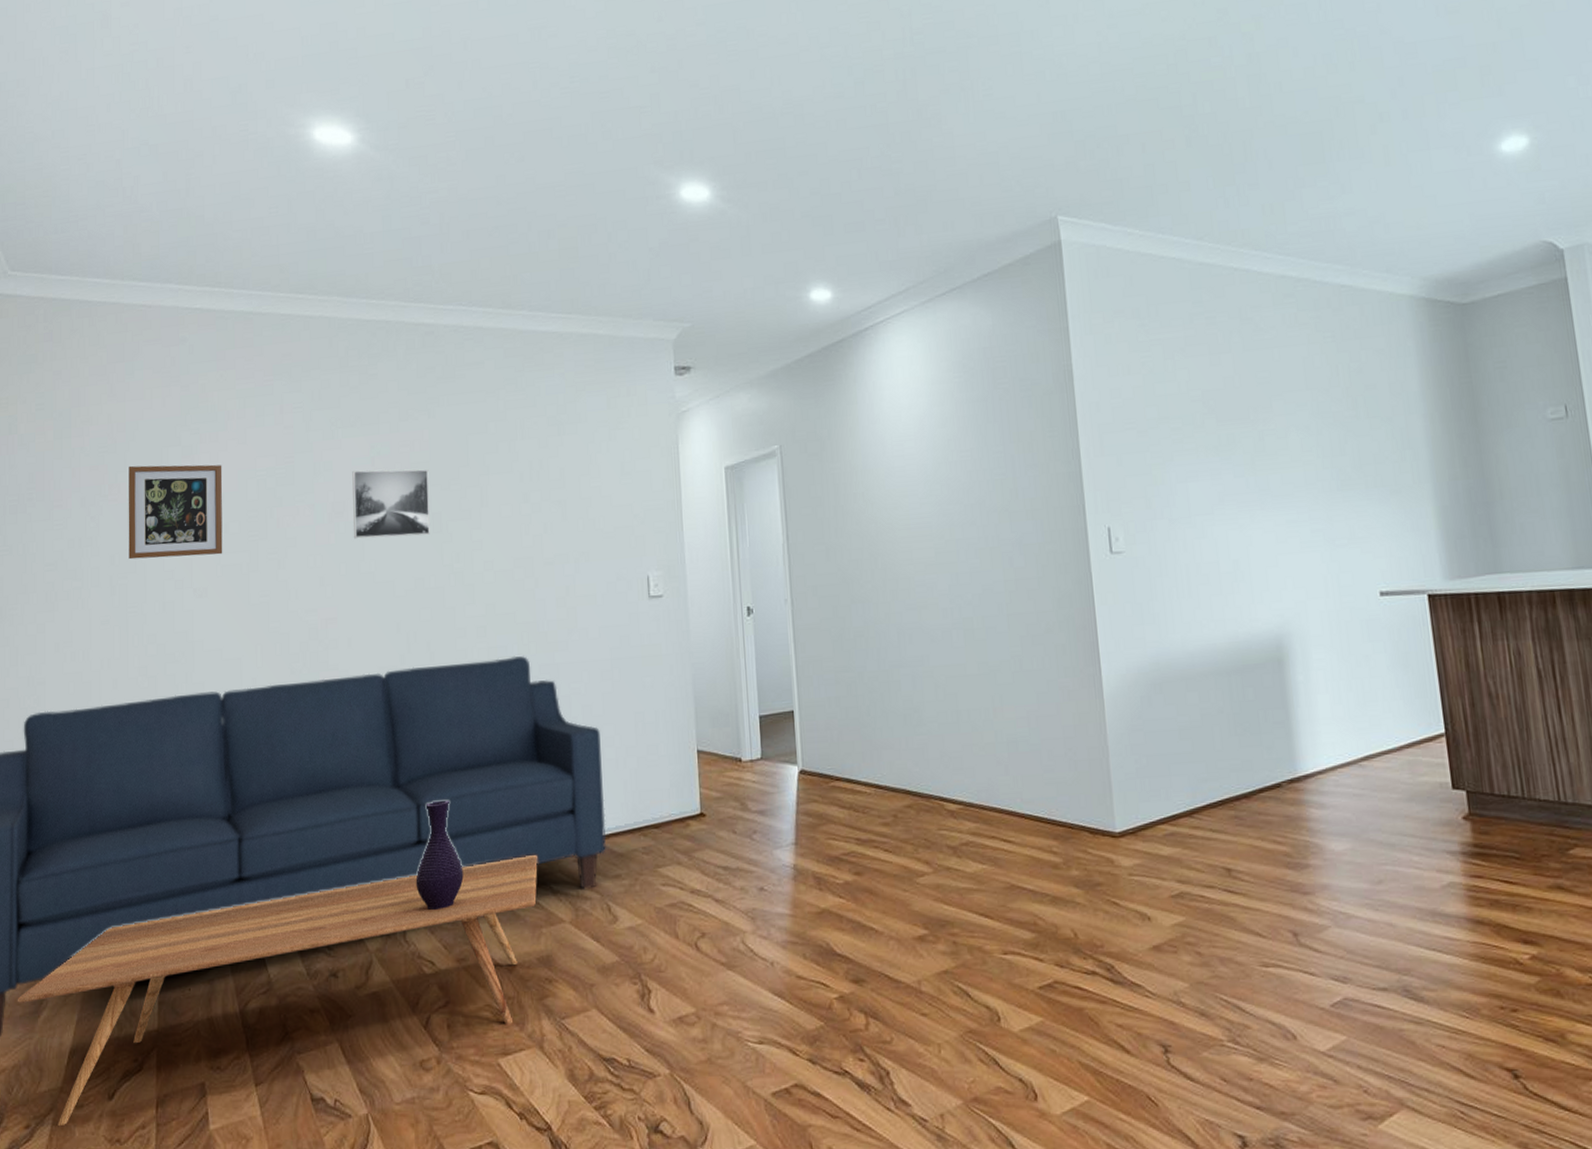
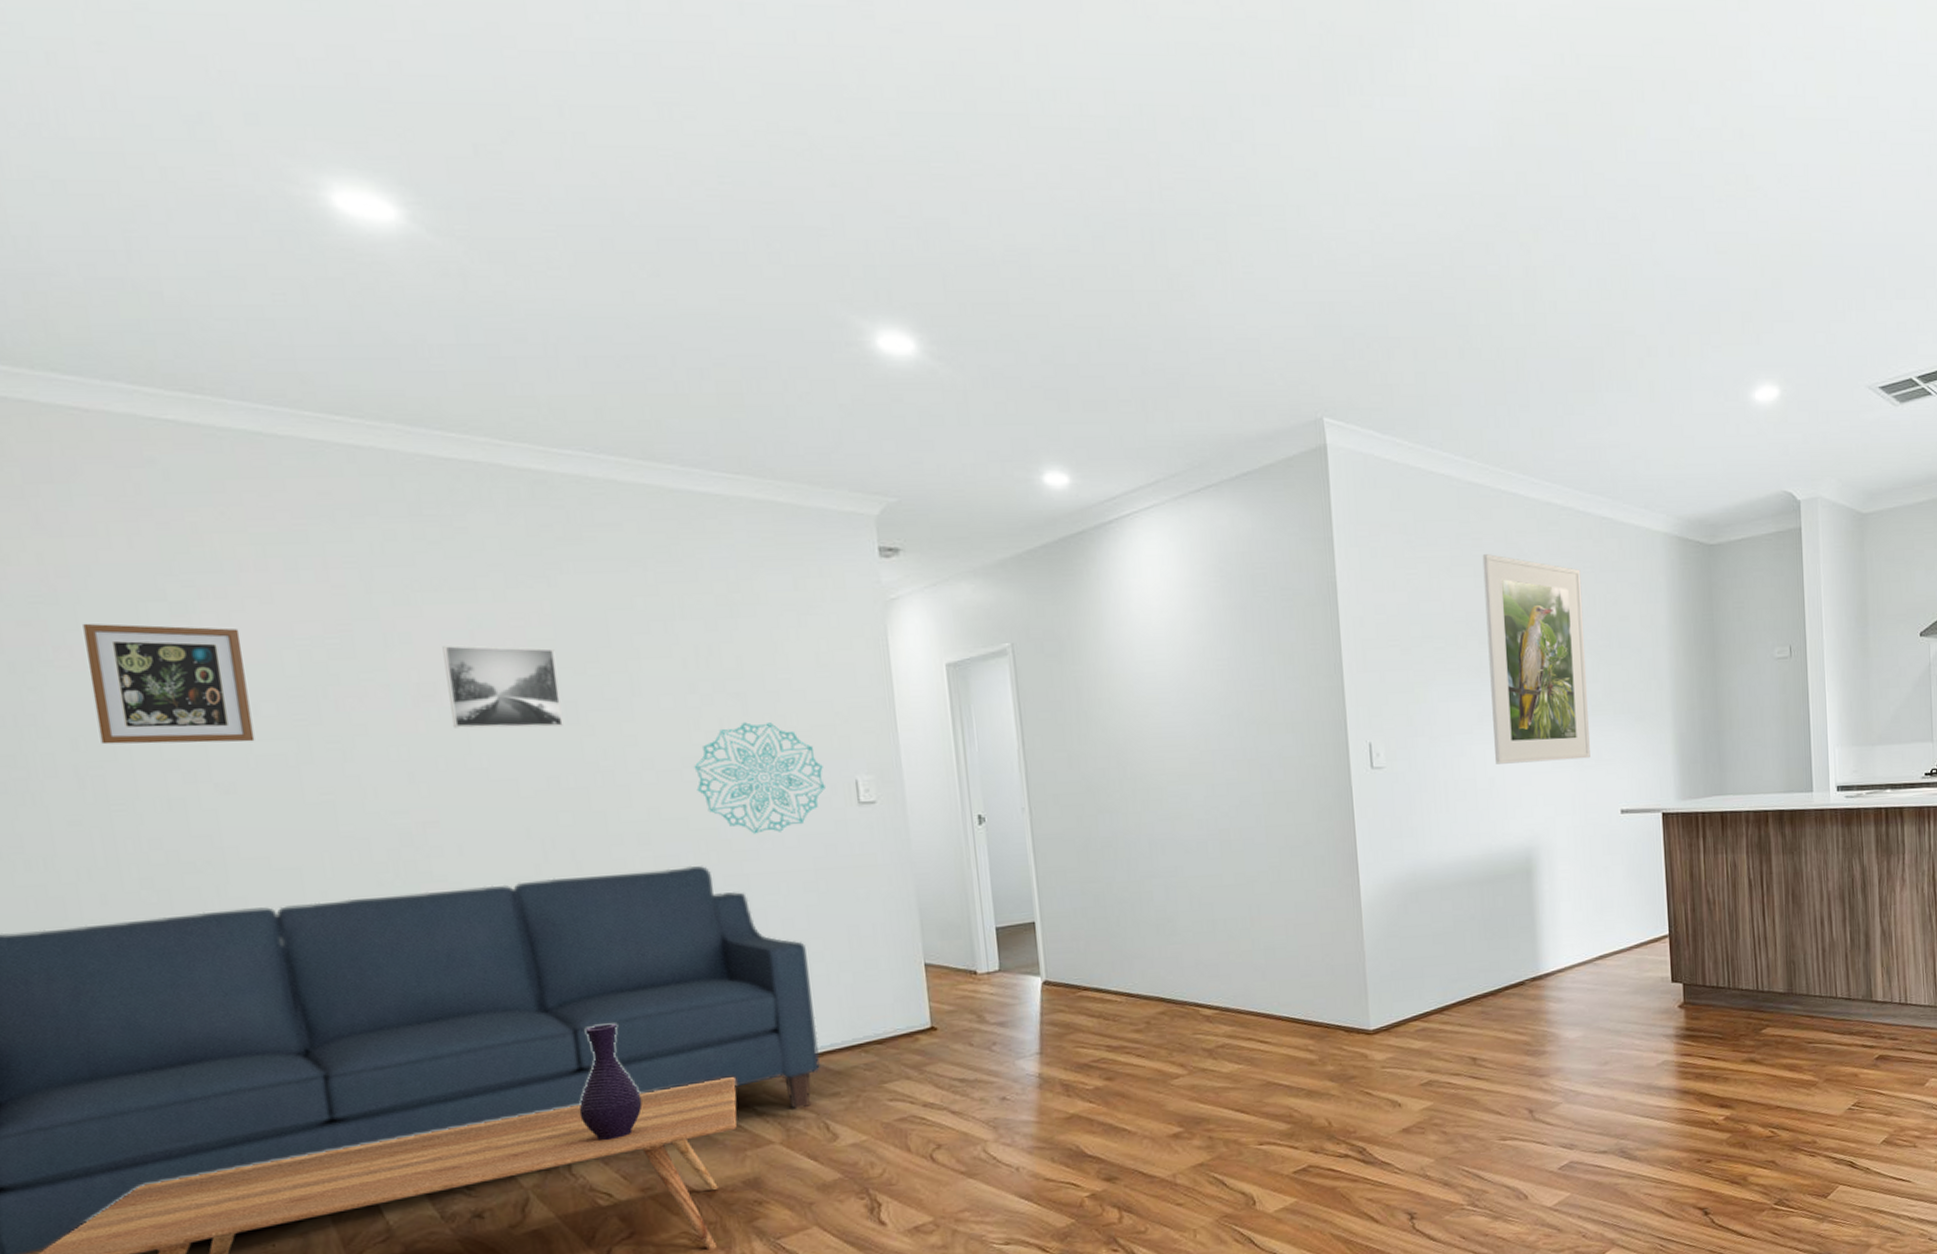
wall decoration: none [522,526,623,627] -> present [694,722,826,834]
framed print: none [1217,331,1342,546] -> present [1482,554,1590,764]

